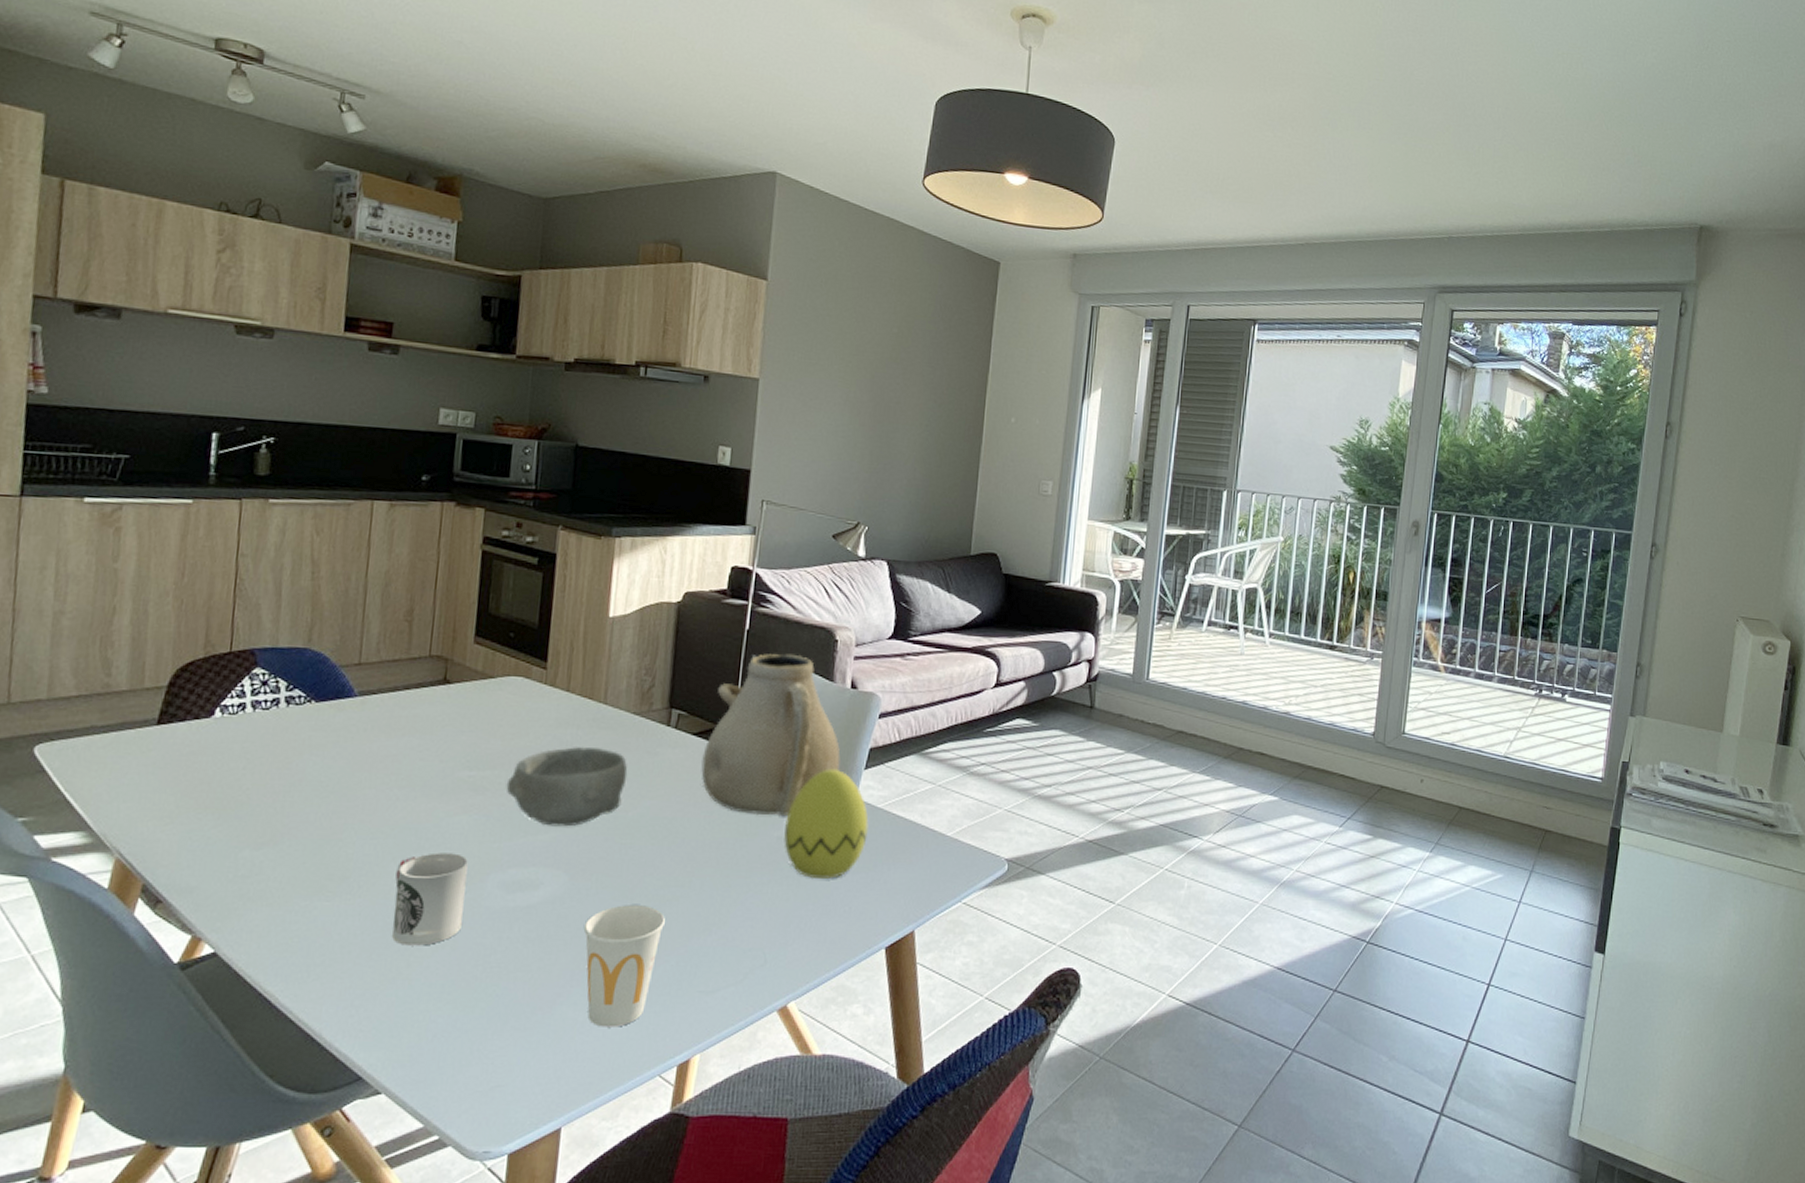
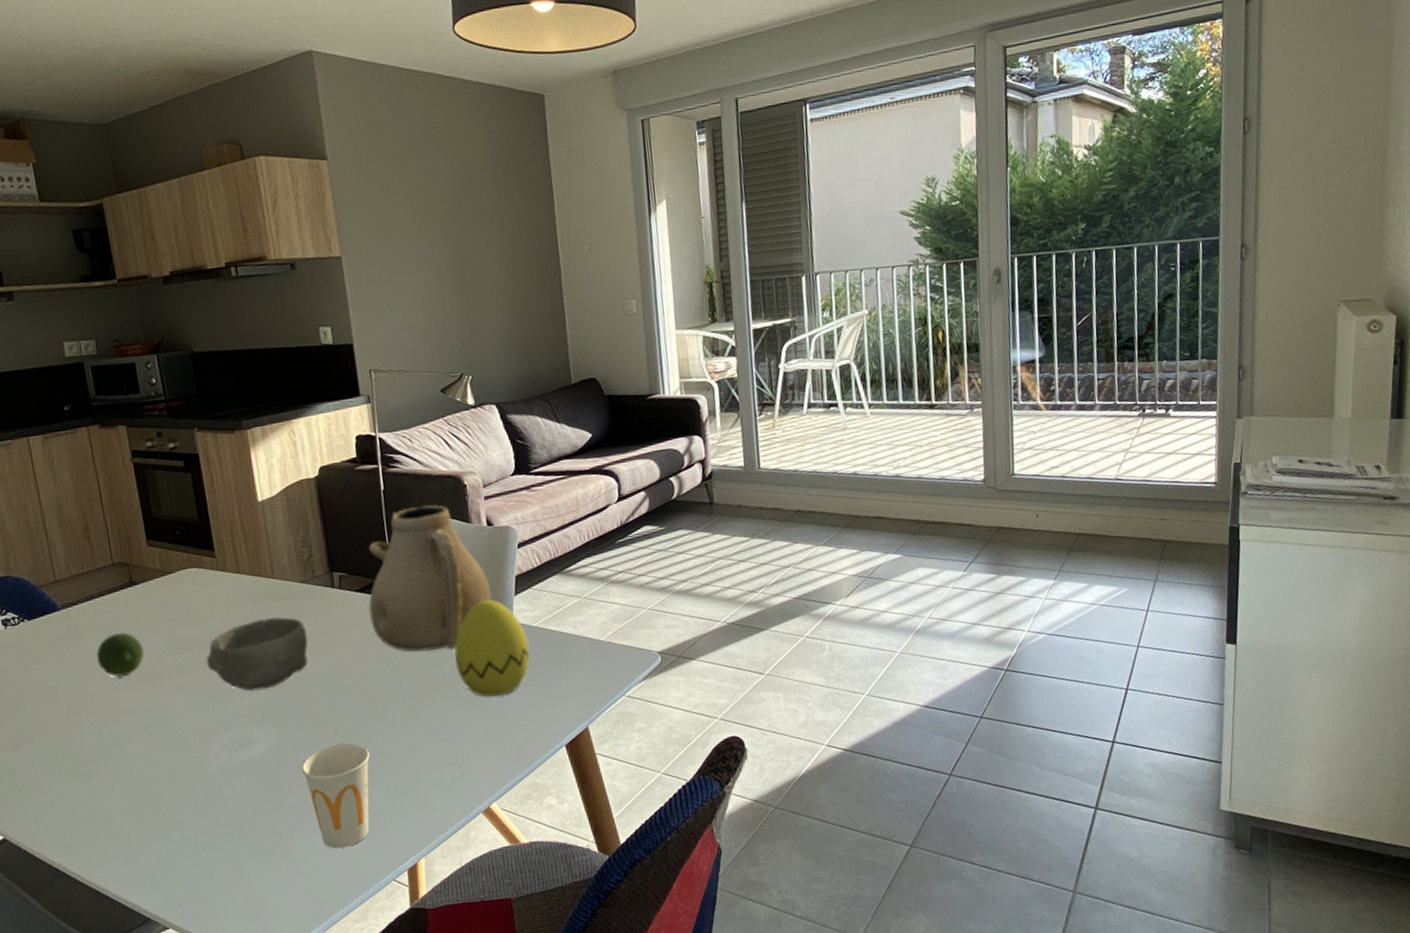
fruit: none [383,734,440,784] -> present [96,632,145,677]
cup: present [392,853,468,946] -> none [133,726,199,809]

